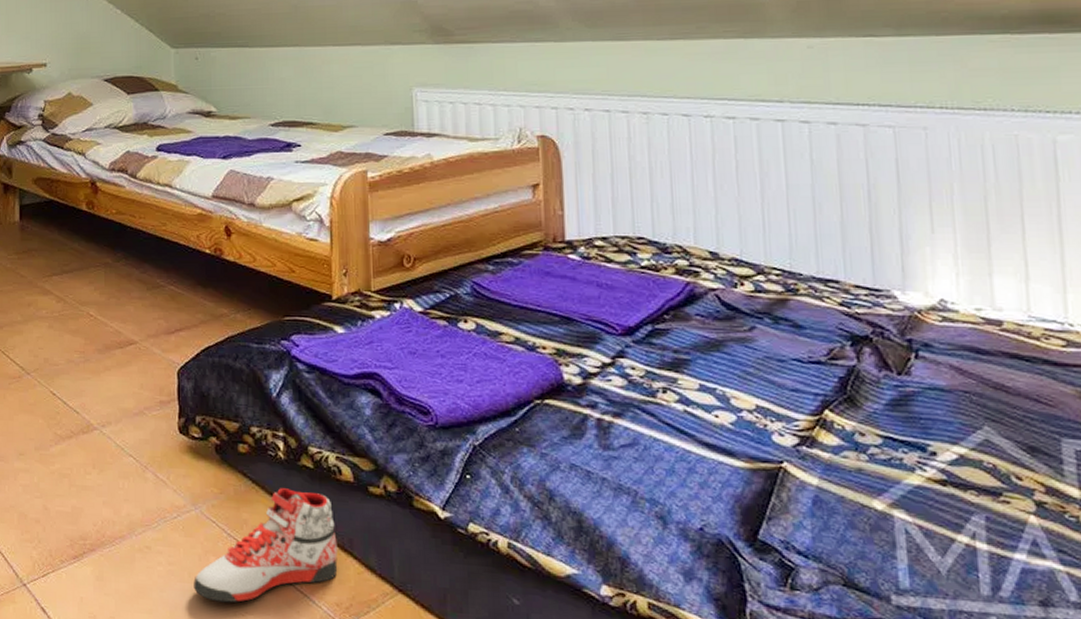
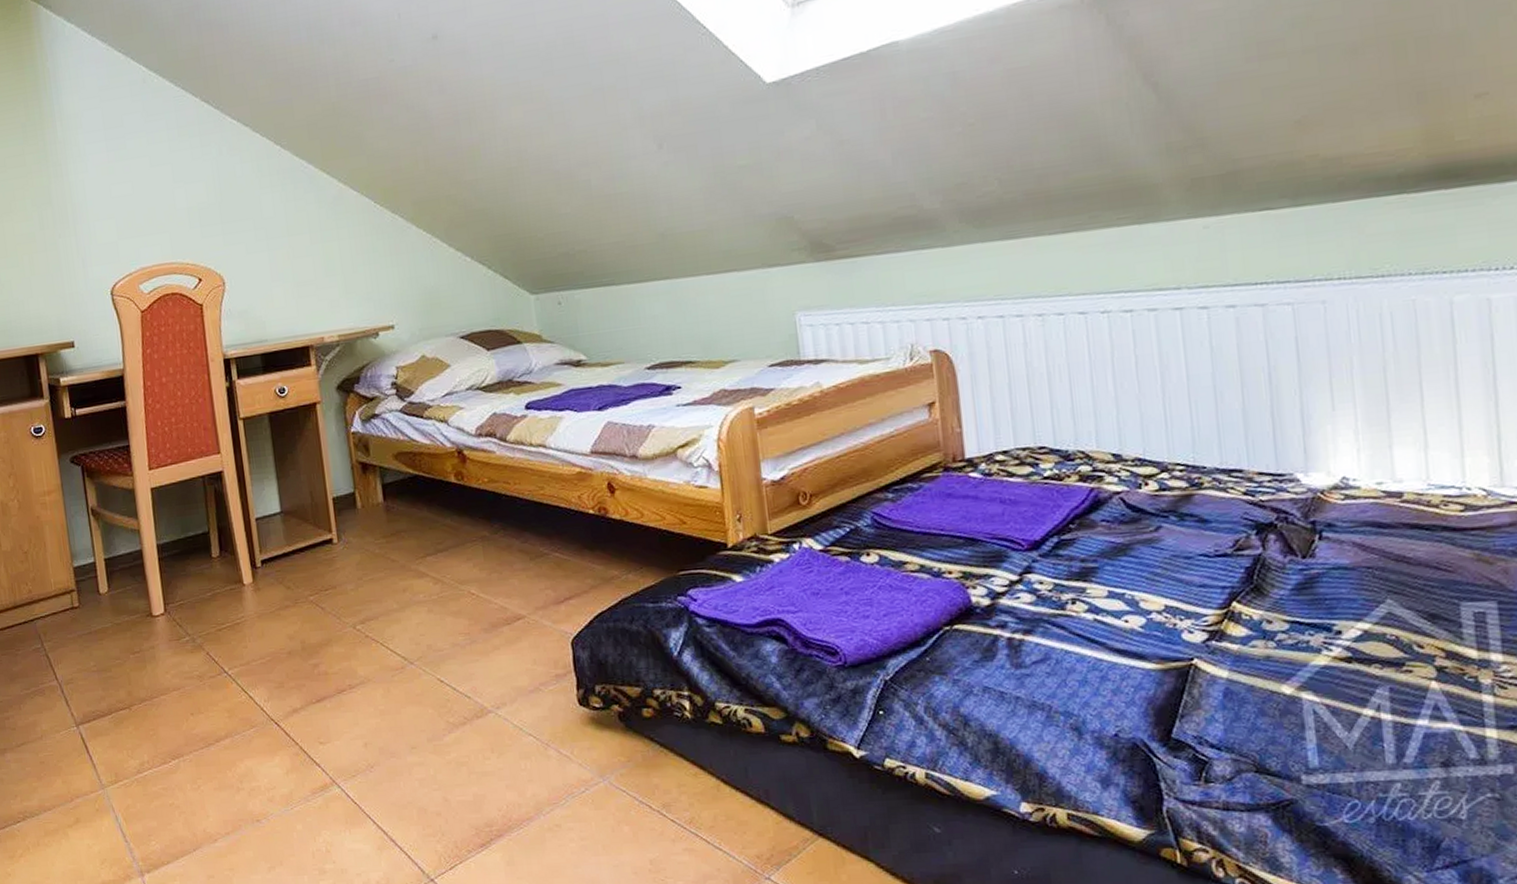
sneaker: present [193,488,338,603] -> none [608,747,756,871]

